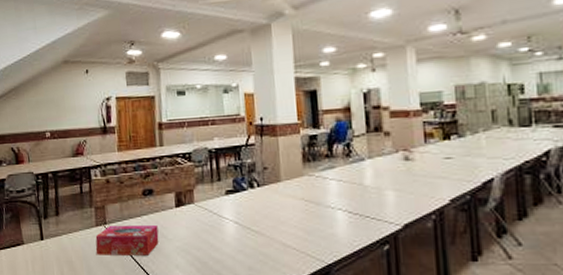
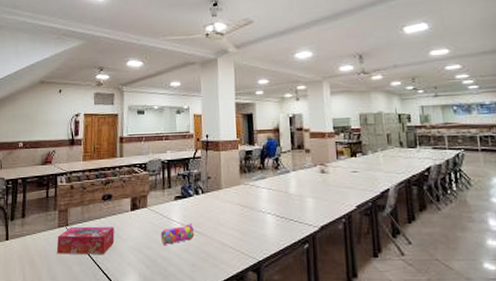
pencil case: none [211,221,250,245] -> present [160,223,194,245]

